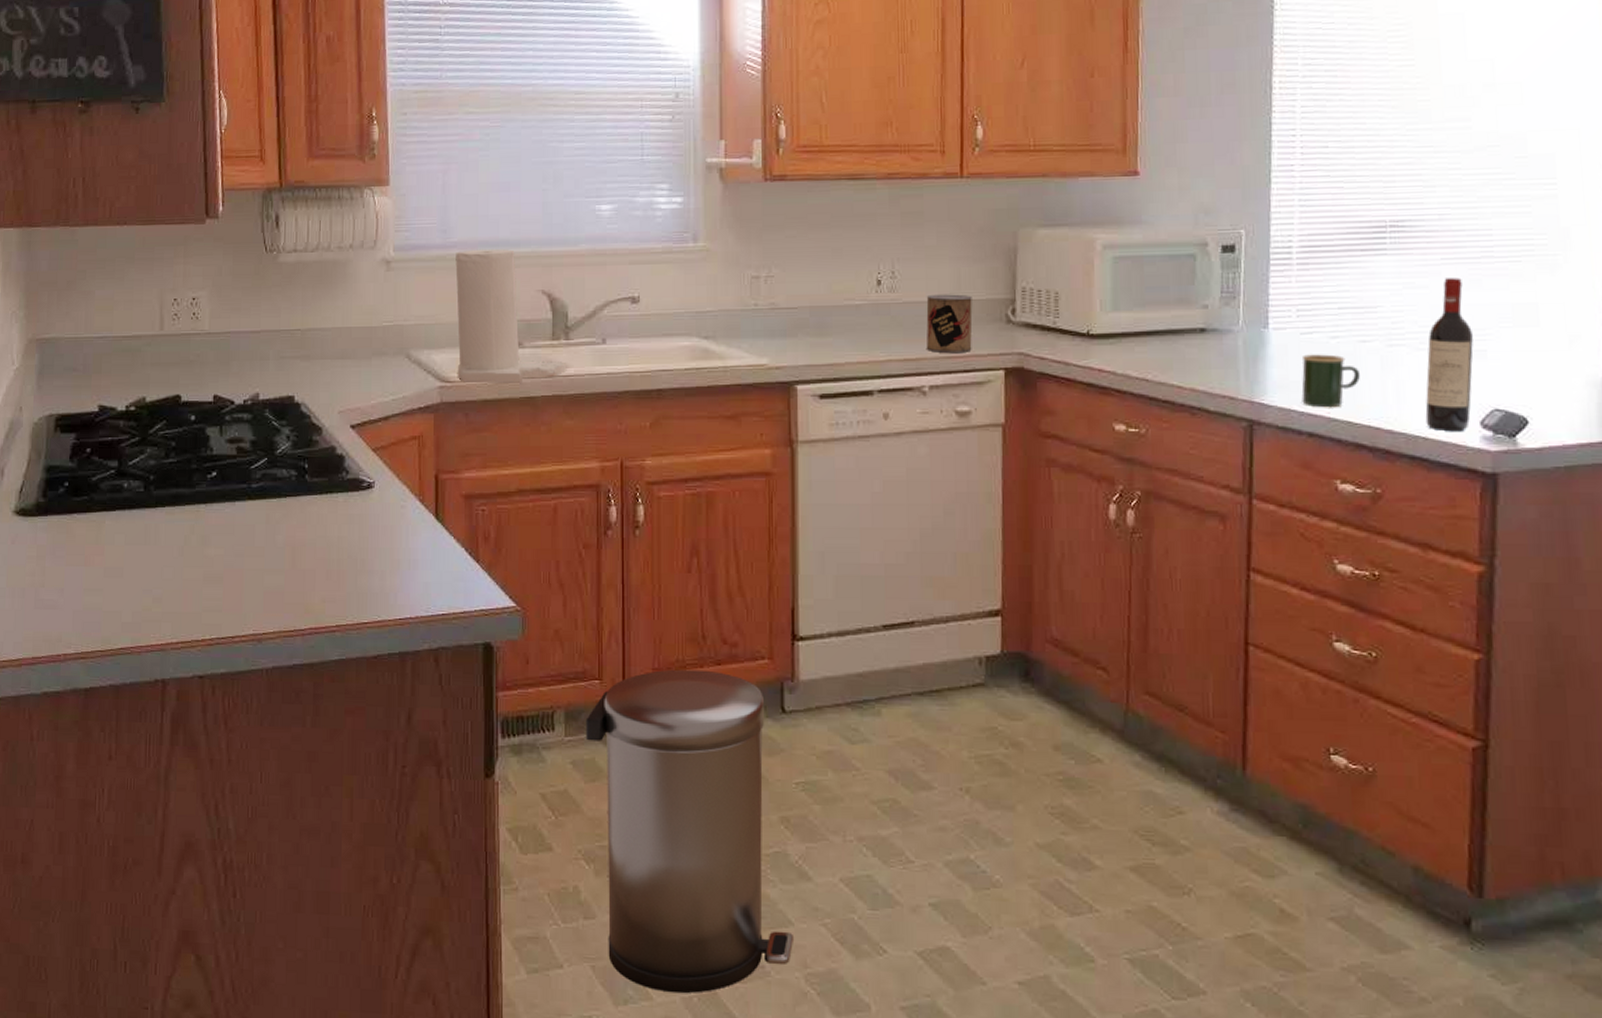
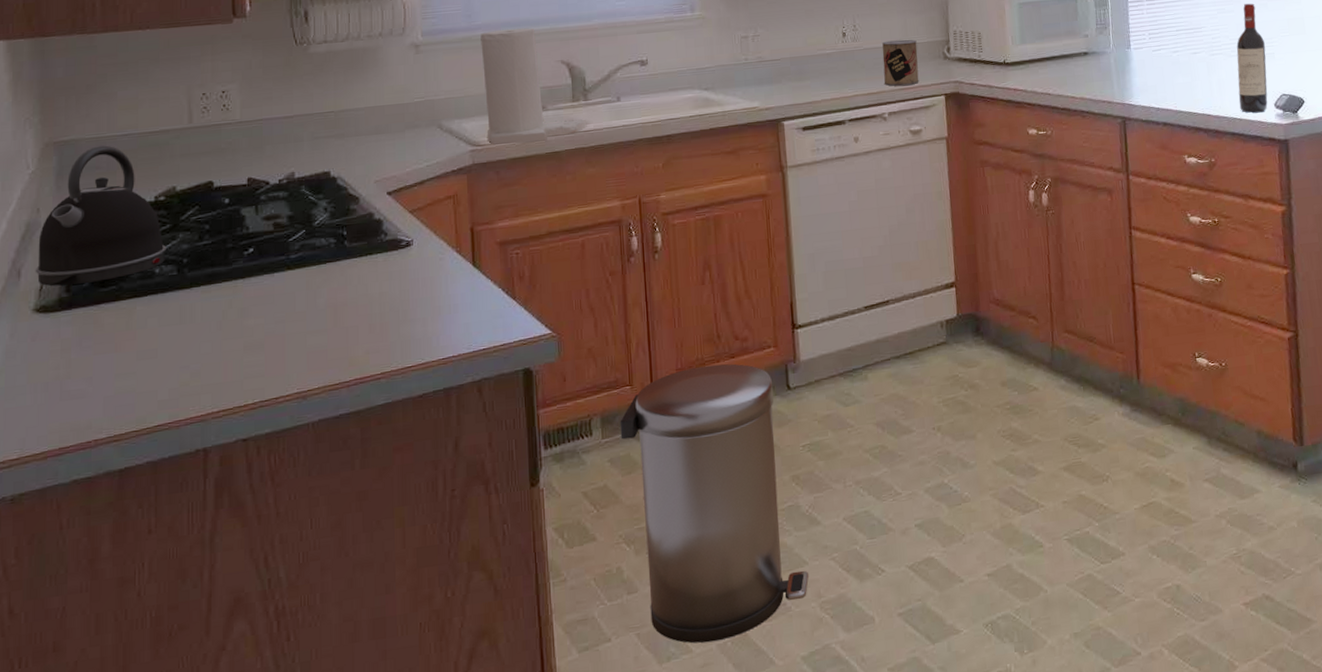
kettle: none [16,347,135,490] -> present [35,145,166,286]
mug: present [1301,354,1360,407] -> none [1155,64,1195,103]

